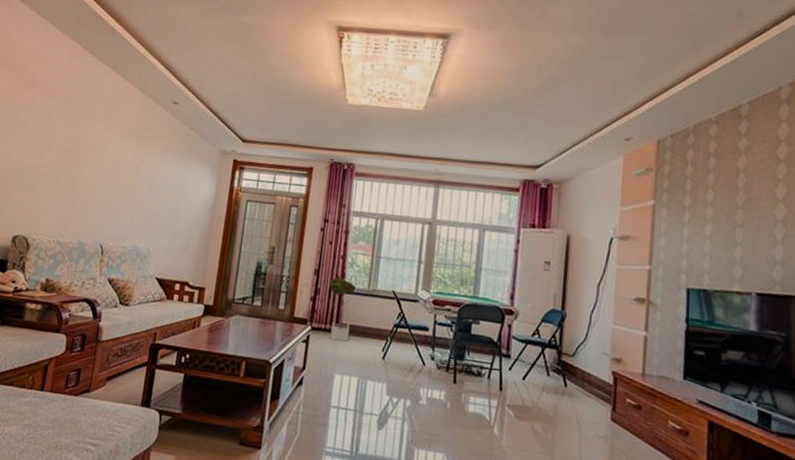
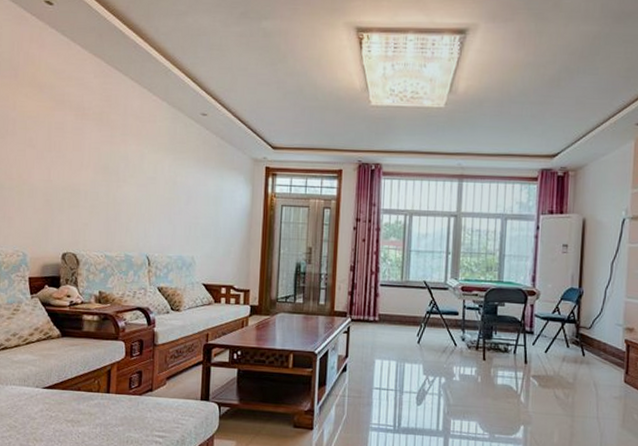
potted tree: present [329,276,356,342] -> none [365,271,390,330]

